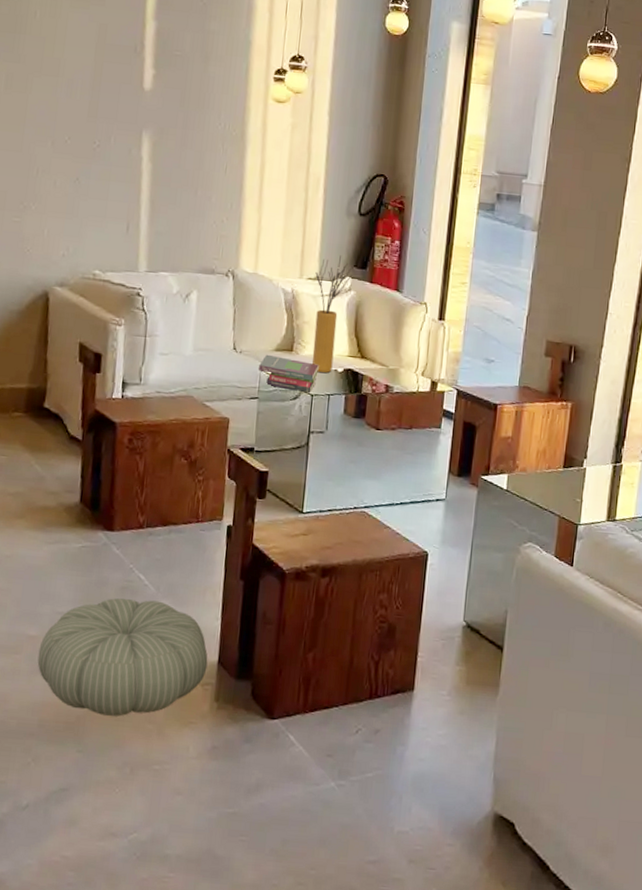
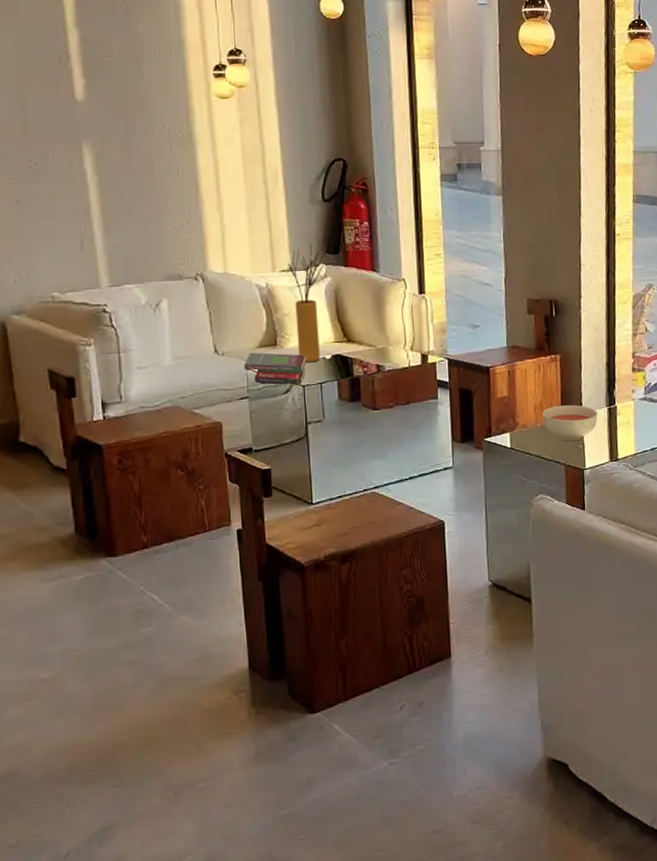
pouf: present [37,598,208,716] -> none [55,618,239,745]
bowl: none [543,454,601,494] -> present [542,404,598,442]

